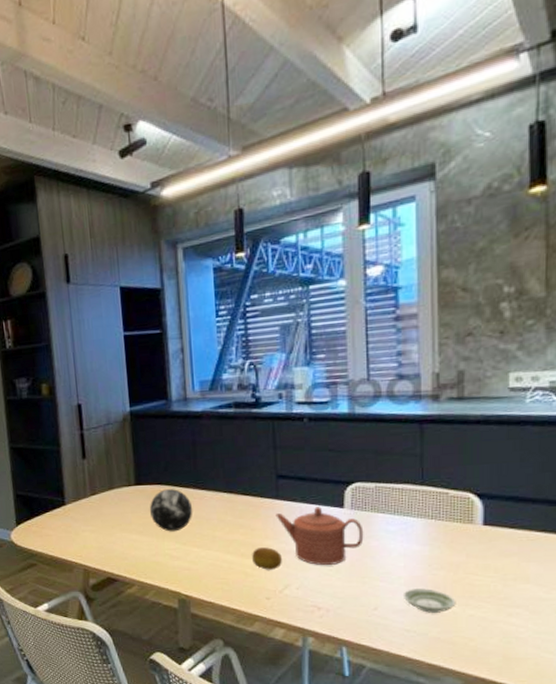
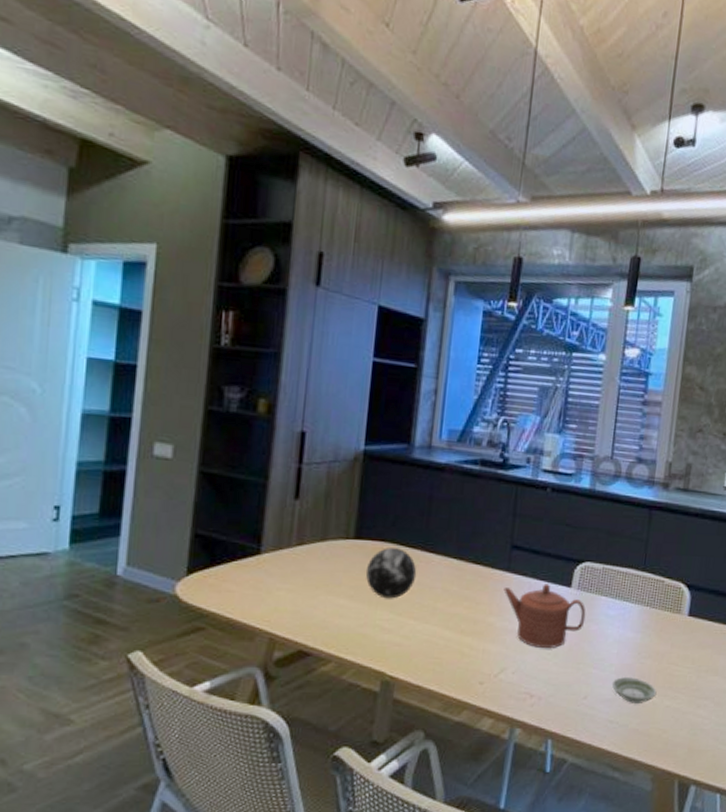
fruit: present [252,547,282,570] -> none [471,624,503,651]

